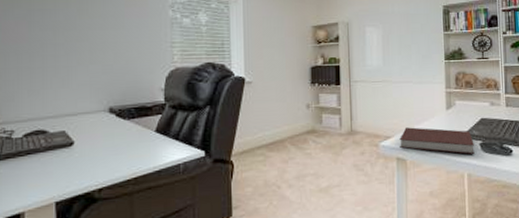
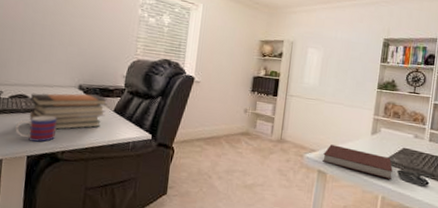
mug: none [36,150,87,184] -> present [15,115,57,142]
book stack: none [51,115,147,165] -> present [29,93,108,130]

